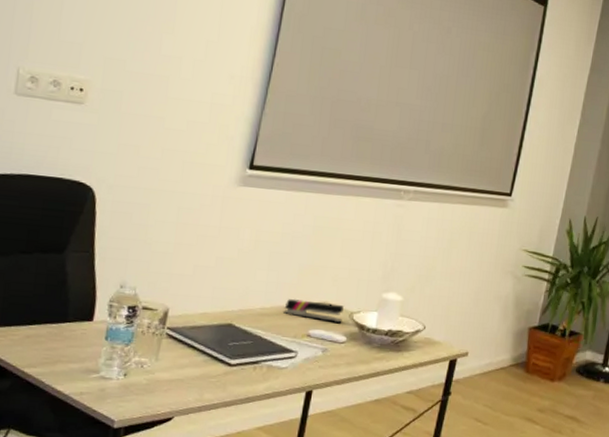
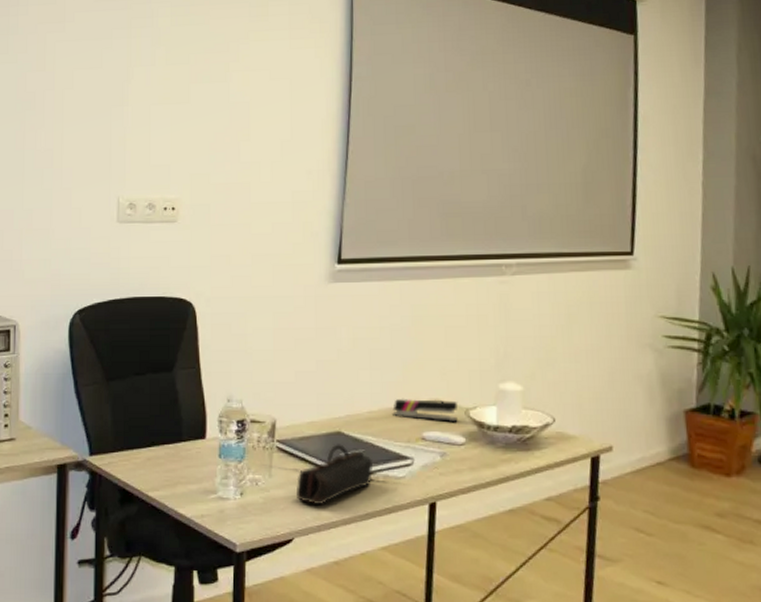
pencil case: none [180,335,259,389] -> present [295,444,374,506]

